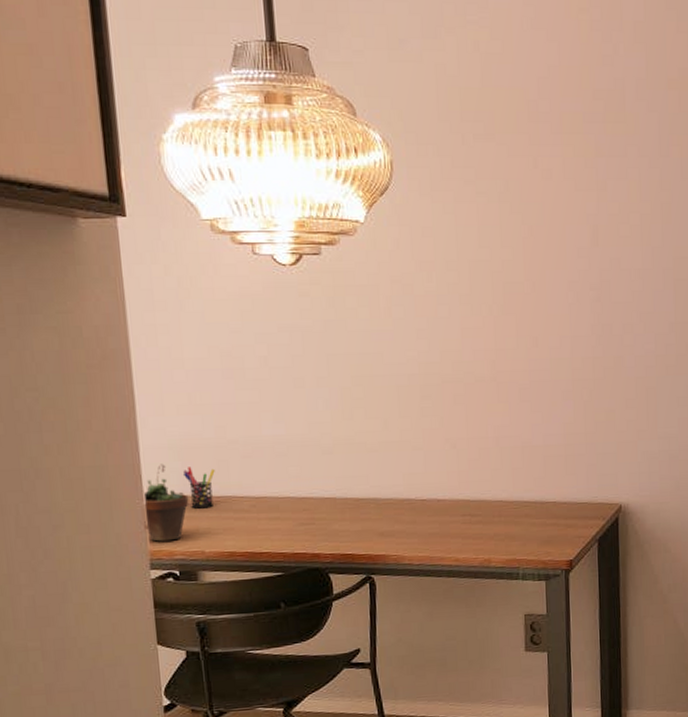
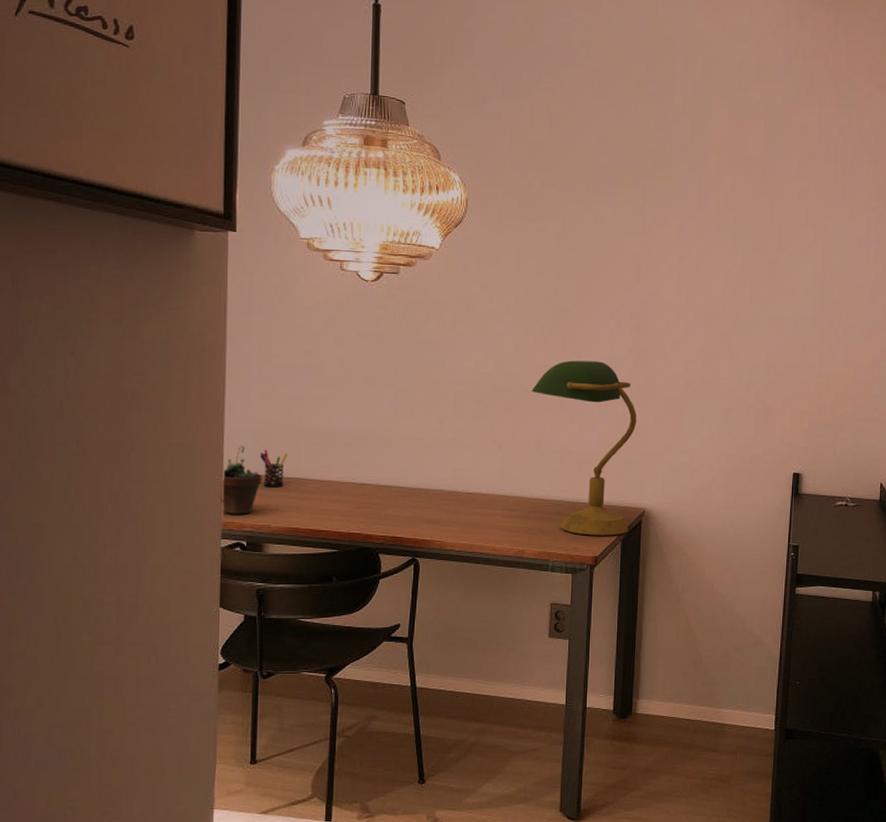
desk lamp: none [484,341,606,538] -> present [531,360,637,536]

